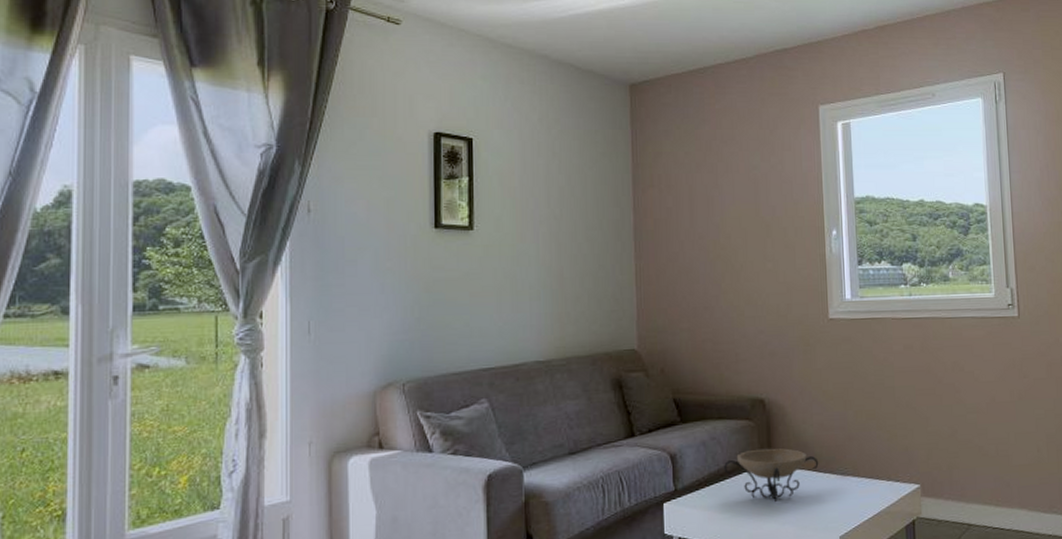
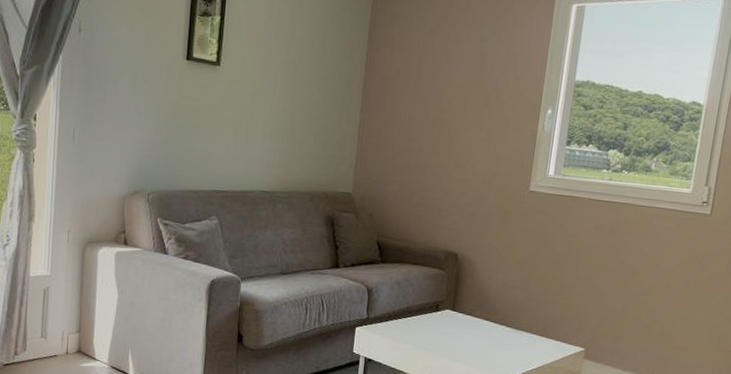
decorative bowl: present [723,448,819,503] -> none [411,295,497,343]

